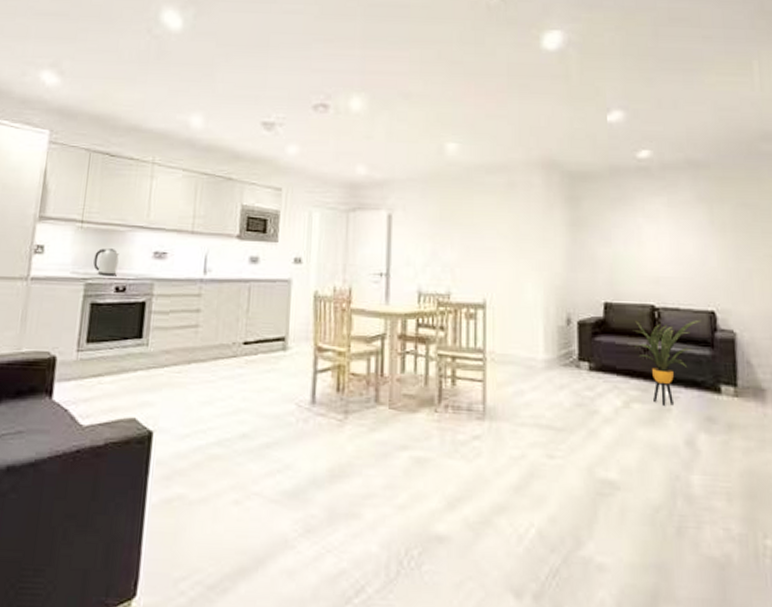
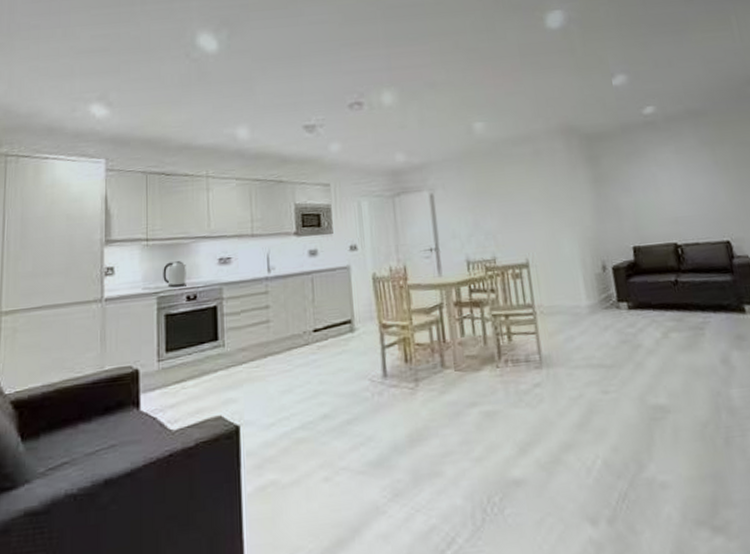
house plant: present [633,319,702,407] -> none [661,250,720,332]

